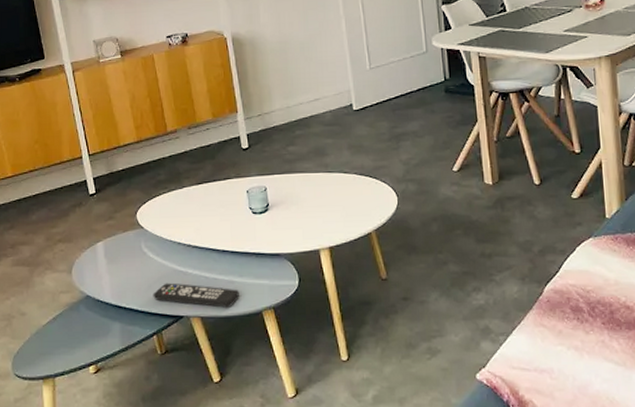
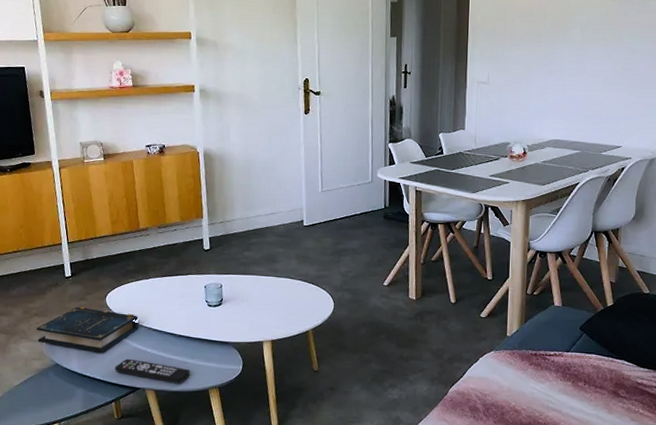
book: none [61,227,177,280] -> present [36,306,139,354]

